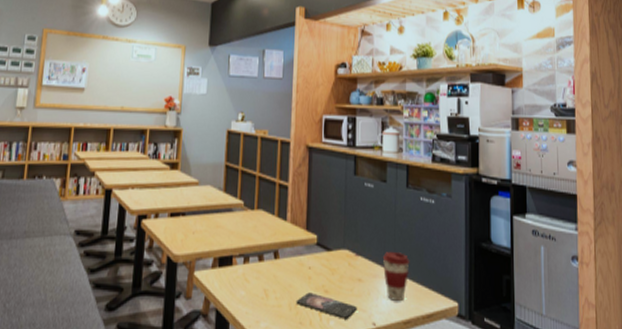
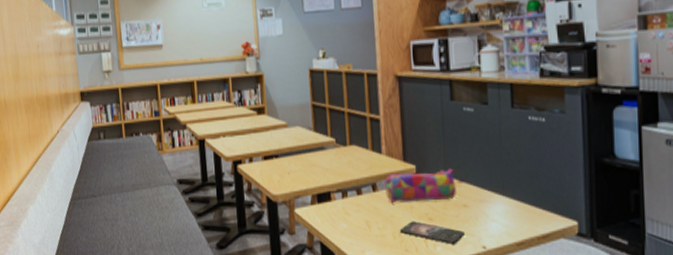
pencil case: none [286,241,353,273] -> present [385,168,456,203]
coffee cup: present [382,252,410,301] -> none [488,175,520,224]

